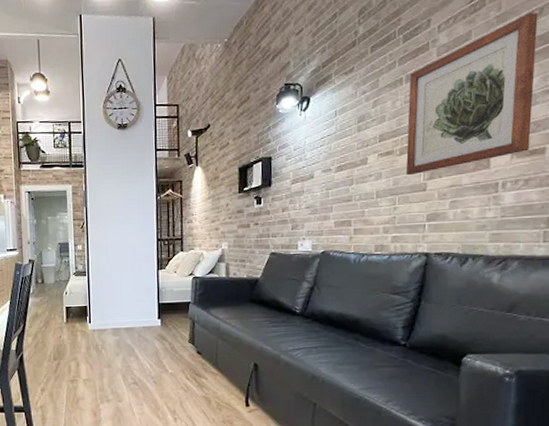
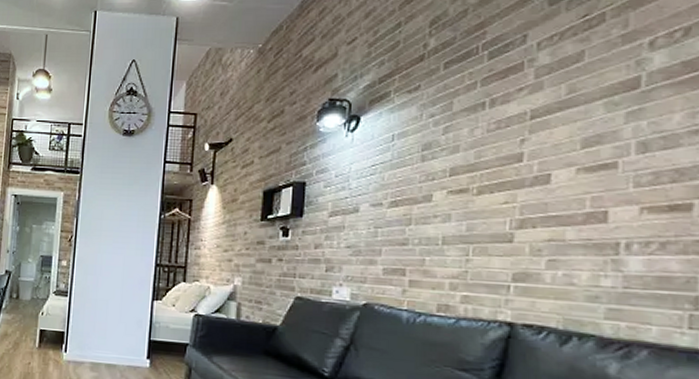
wall art: present [405,12,538,176] -> none [485,32,682,222]

